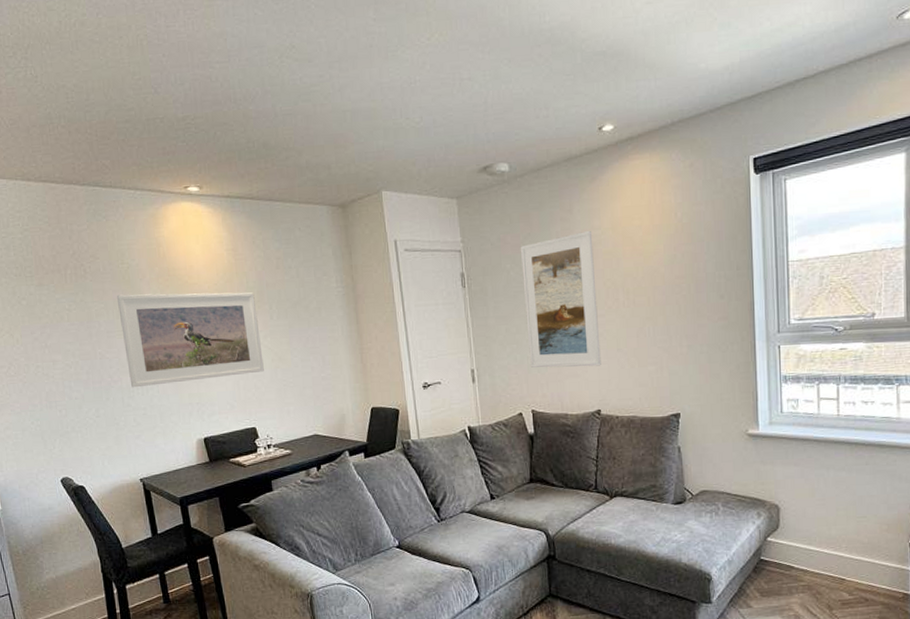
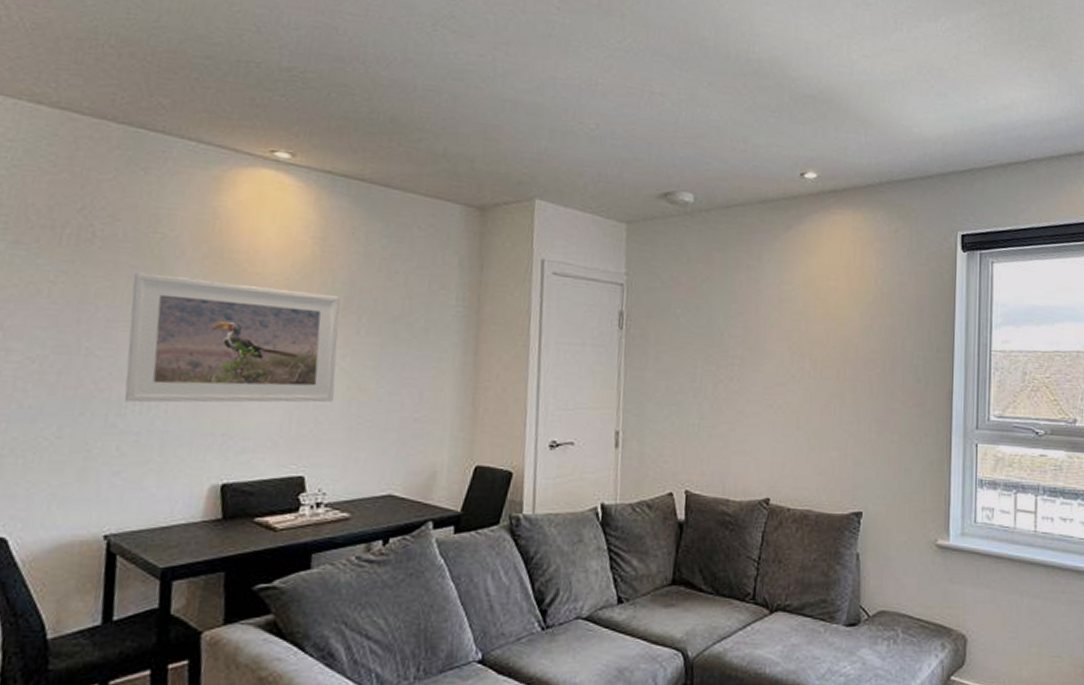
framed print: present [520,230,601,368] -> none [690,283,782,445]

